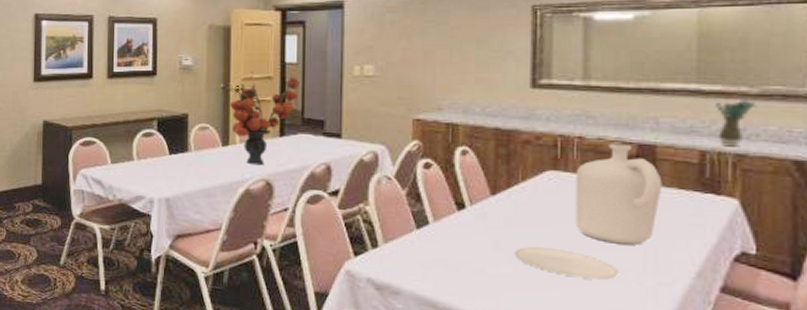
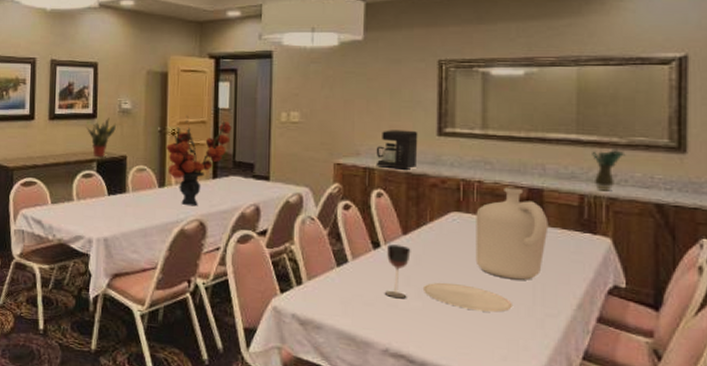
potted plant: none [145,75,178,116] -> present [85,117,117,158]
coffee maker: none [460,82,509,125] -> present [375,130,418,170]
wineglass: none [471,205,500,264] -> present [385,244,411,299]

